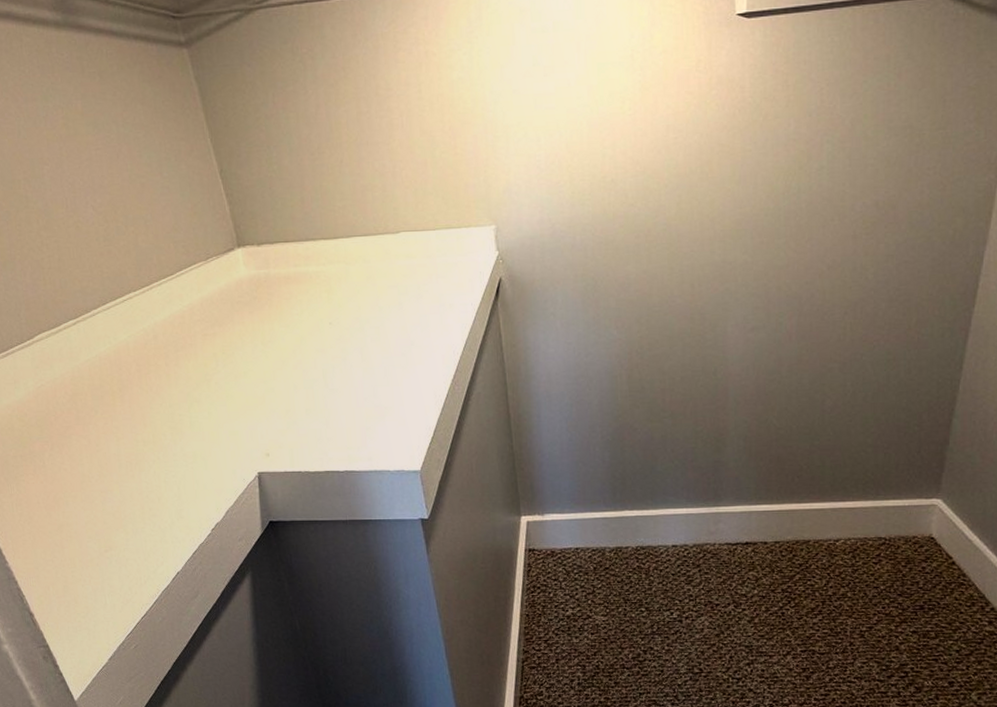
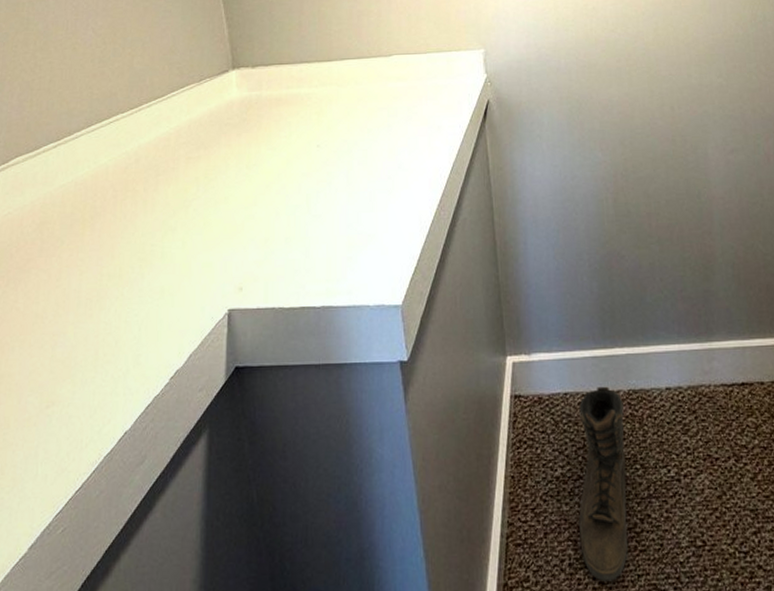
boot: none [587,543,632,697] -> present [579,386,628,582]

